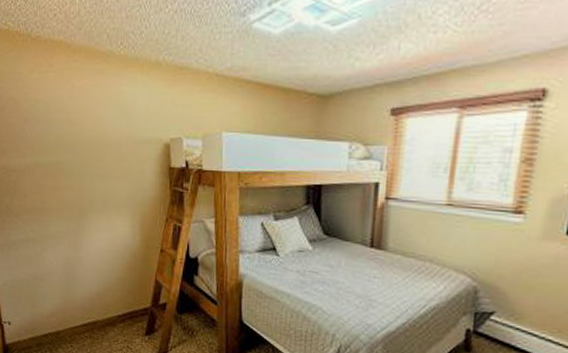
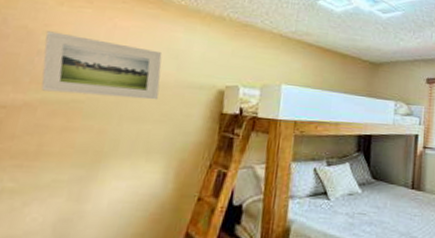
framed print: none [27,99,117,158] -> present [41,31,163,100]

